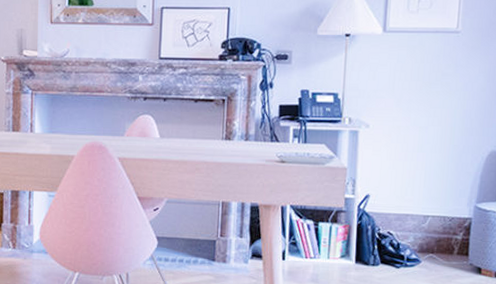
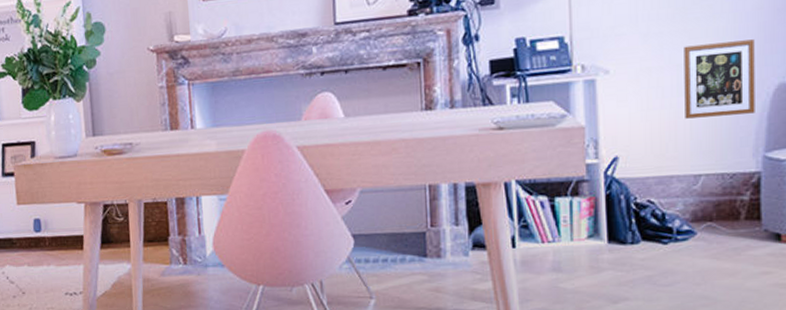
picture frame: none [421,113,477,172] -> present [684,39,755,119]

